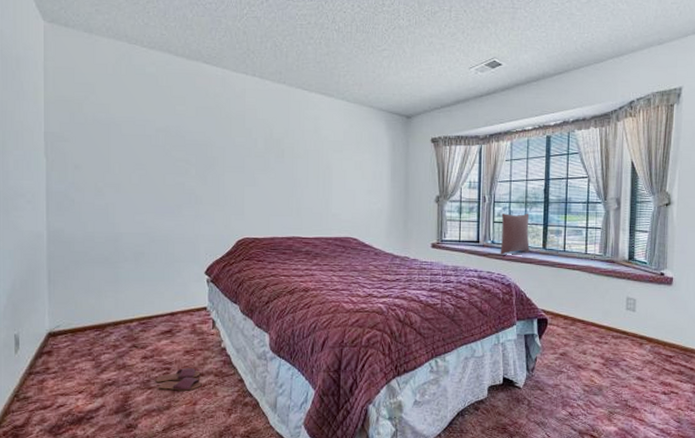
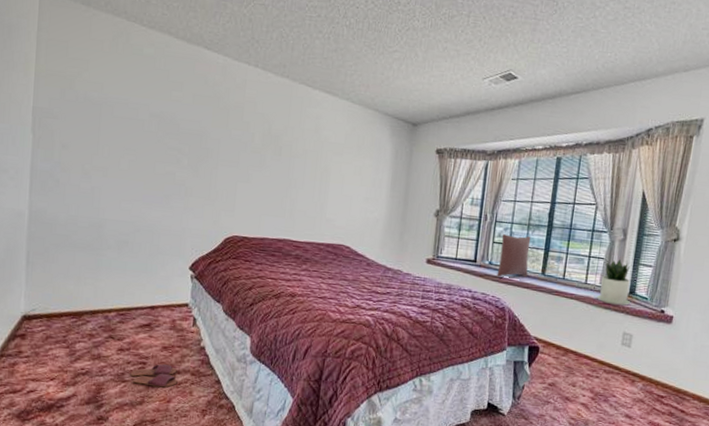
planter: none [597,228,630,273] -> present [596,259,632,306]

